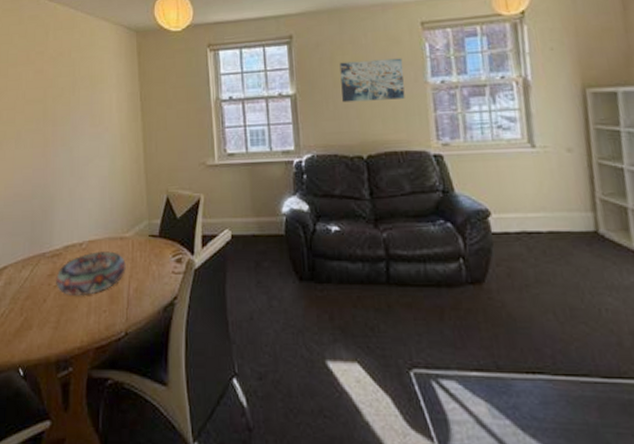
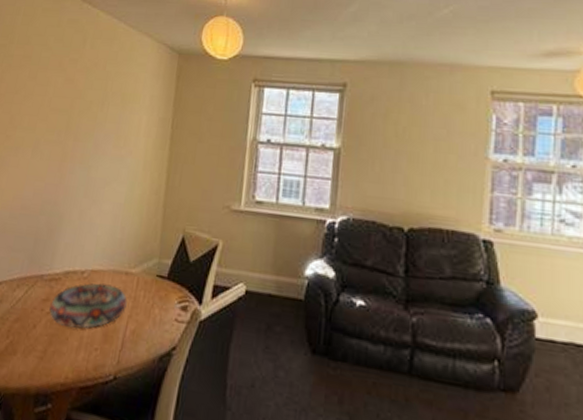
wall art: present [339,58,405,103] -> none [391,121,464,172]

